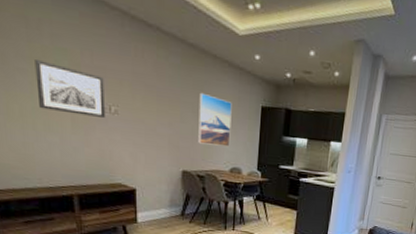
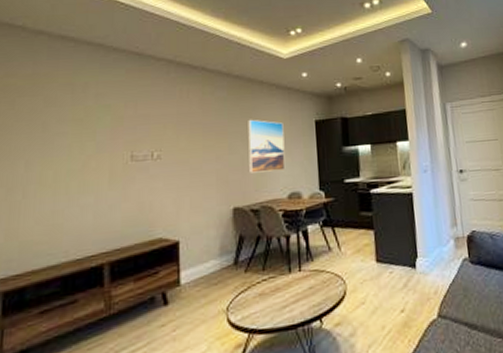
wall art: present [35,60,105,118] -> none [75,120,147,170]

